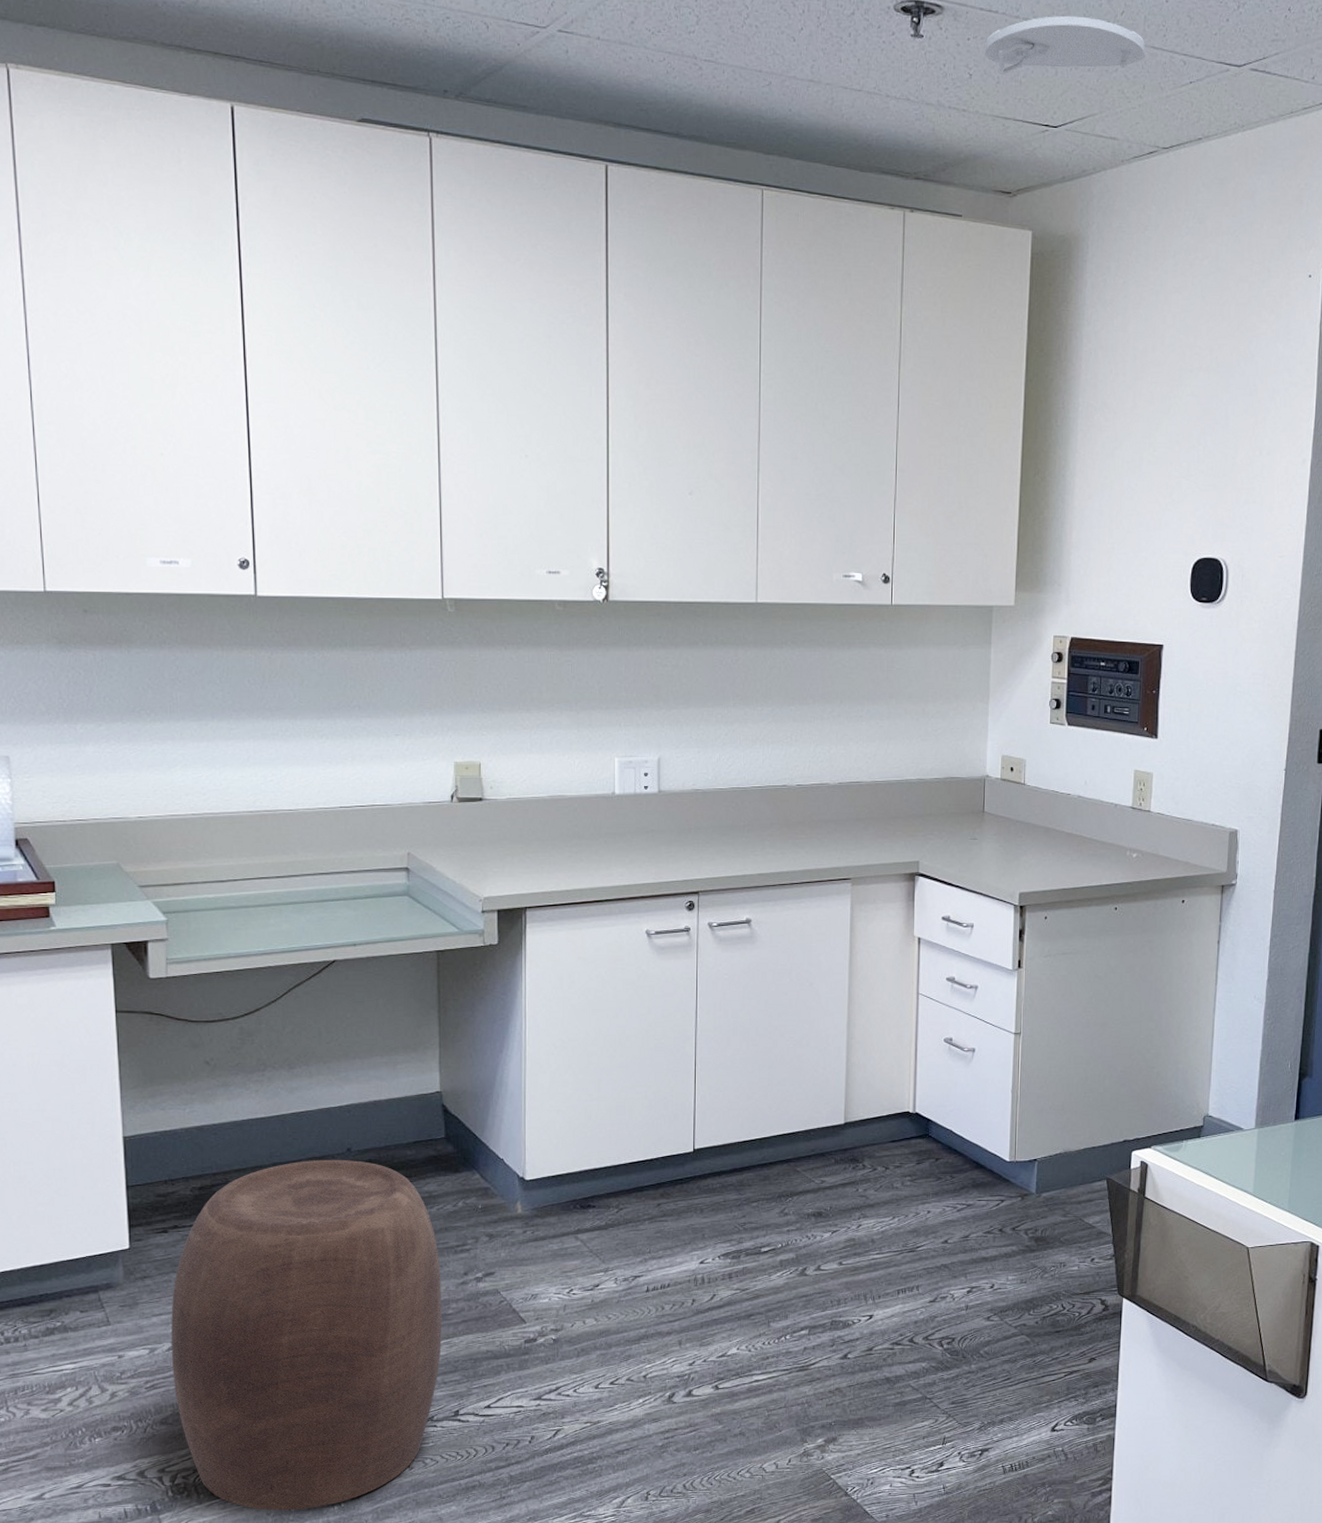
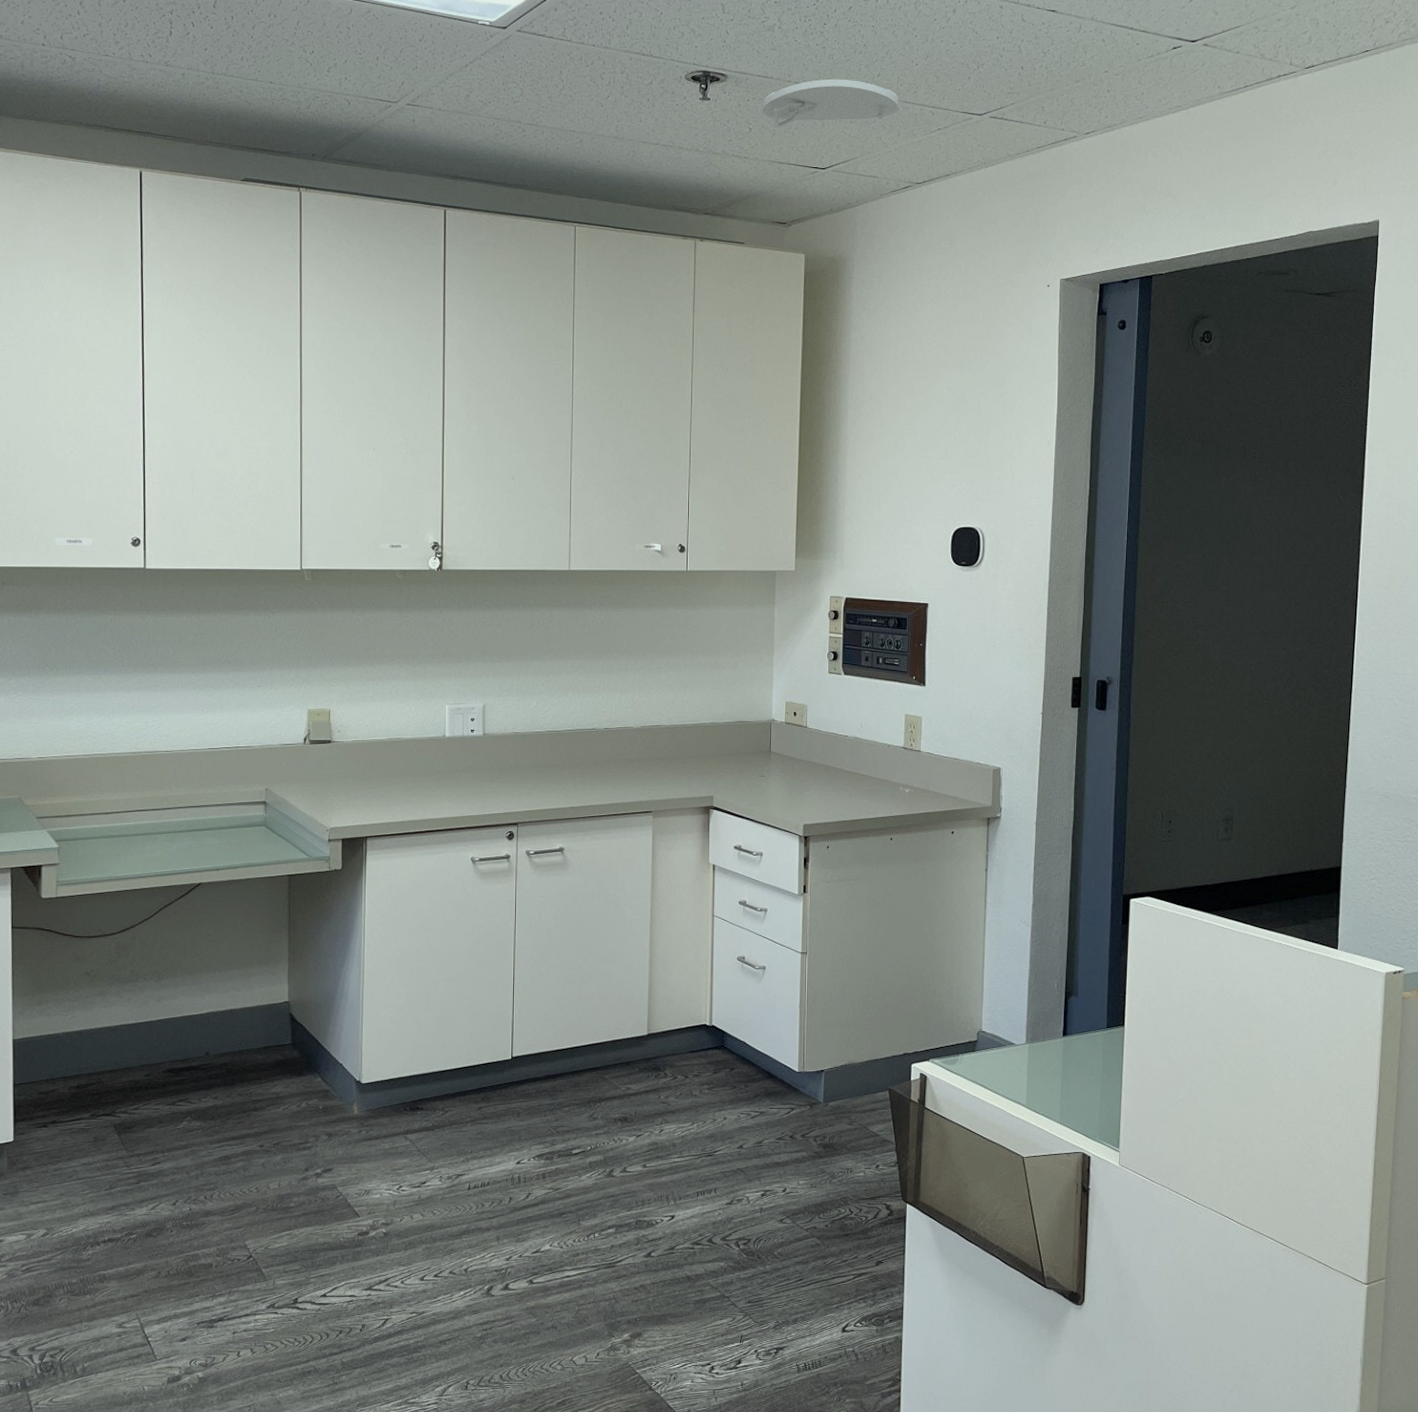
stool: present [171,1159,442,1511] -> none [45,1062,285,1390]

